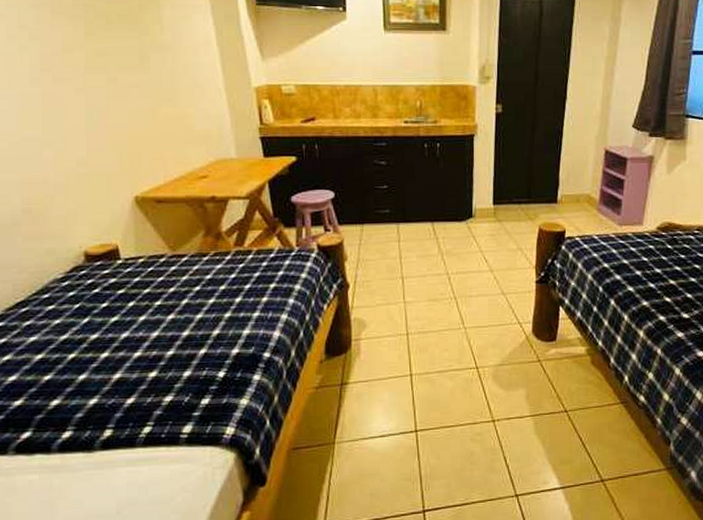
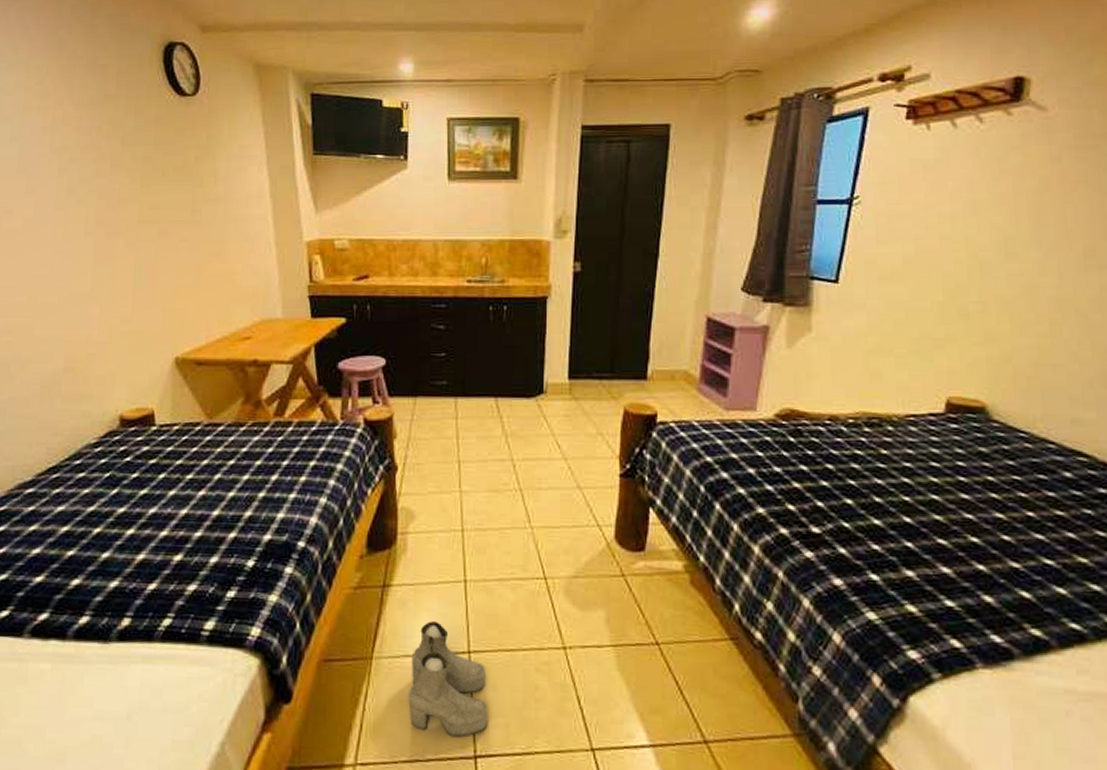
boots: none [367,409,433,498] -> present [408,621,488,738]

